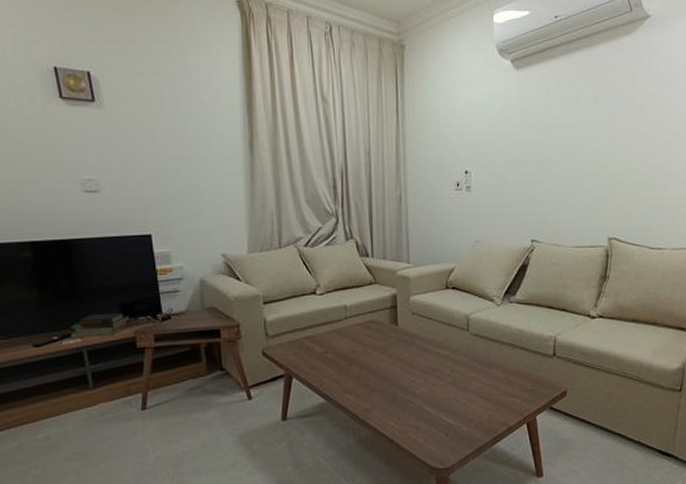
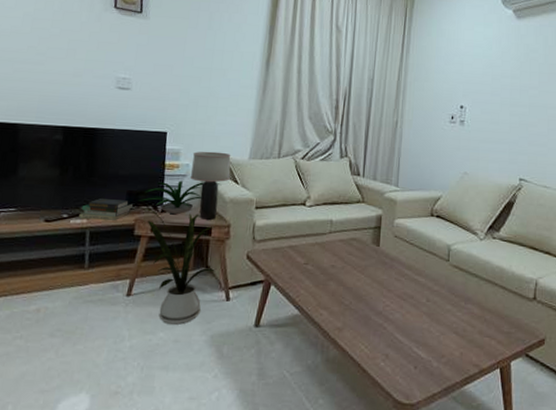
plant: none [134,282,223,321] -> present [138,181,222,214]
house plant: none [137,317,233,431] -> present [140,208,216,325]
table lamp: none [186,249,231,323] -> present [190,151,231,221]

